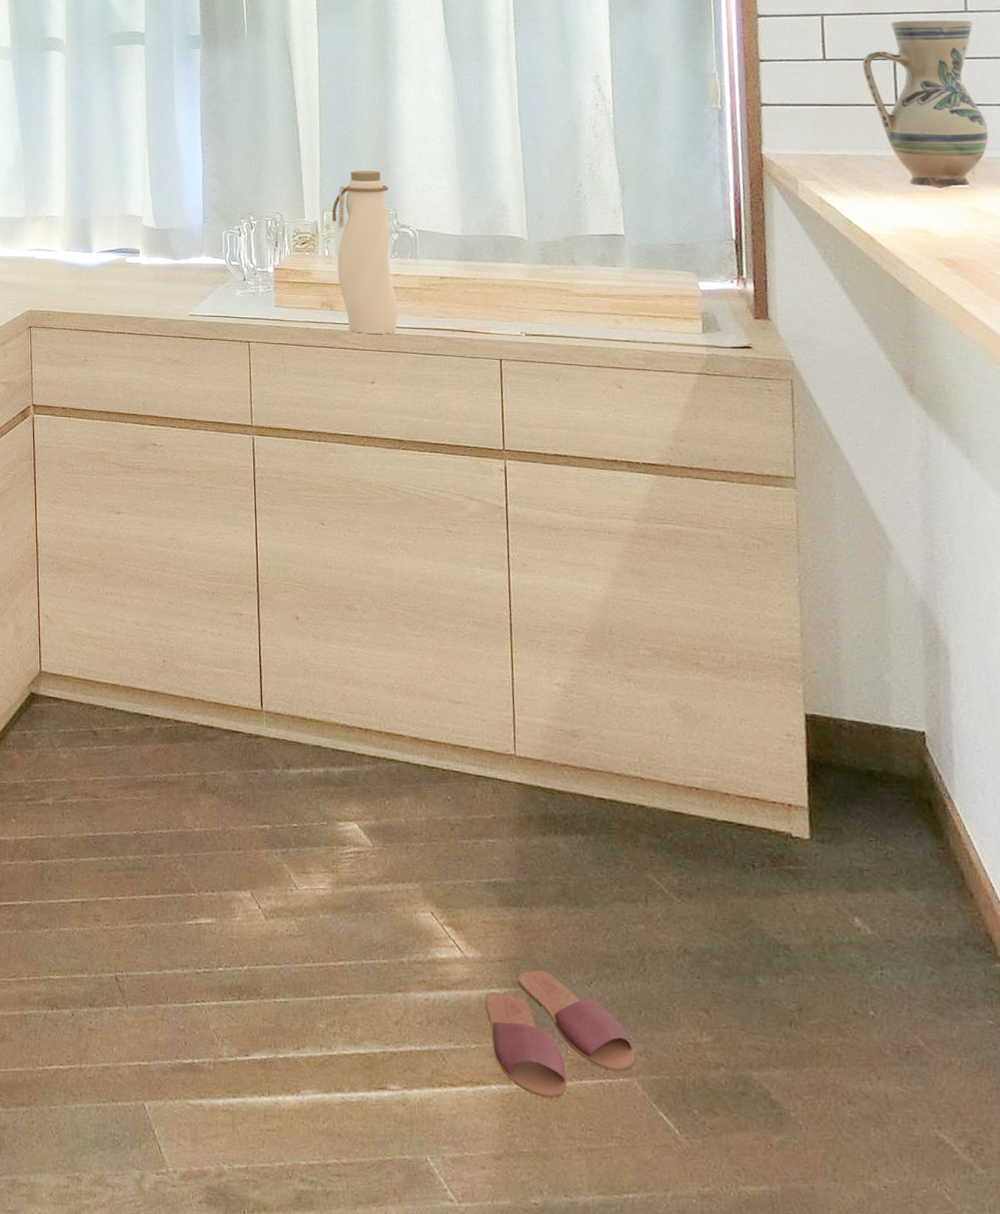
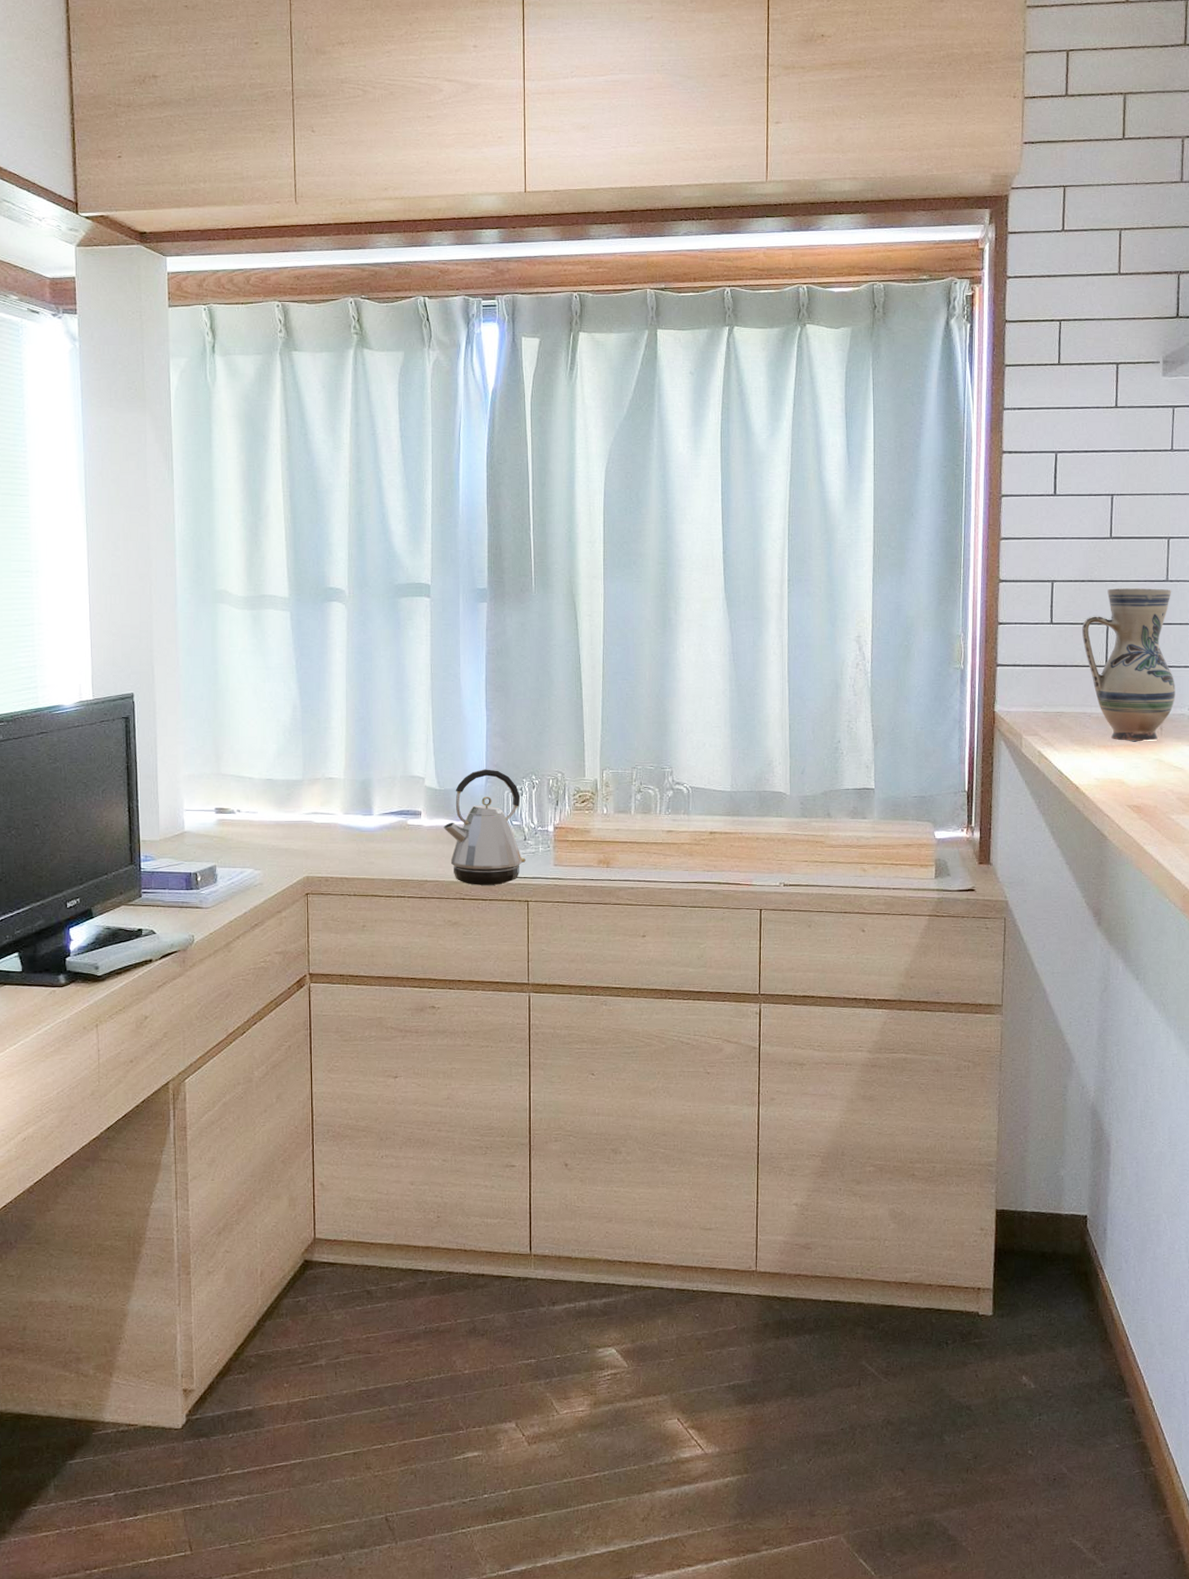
kettle: none [162,209,246,325] -> present [443,769,526,885]
water bottle: present [332,170,398,334] -> none [612,728,670,889]
slippers: present [485,970,636,1099] -> none [721,1456,843,1564]

